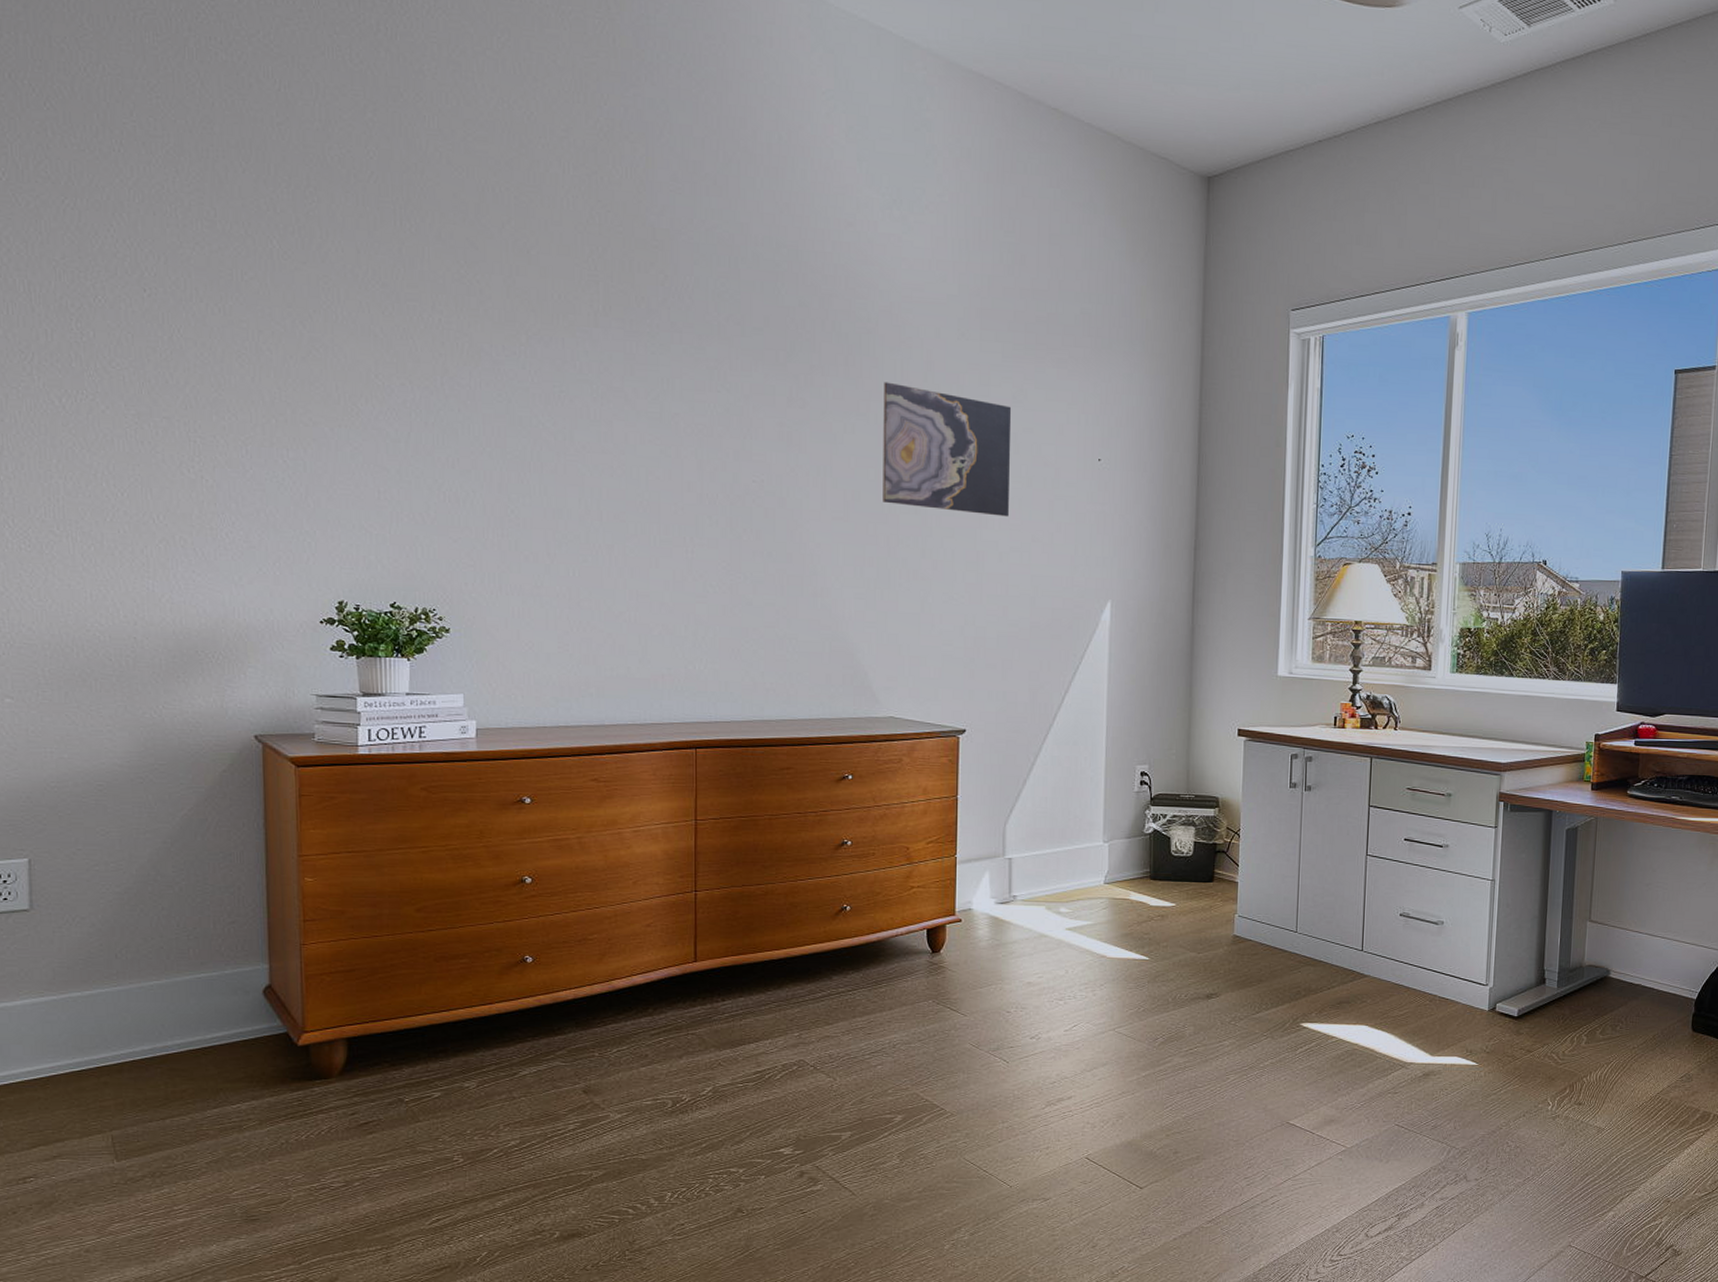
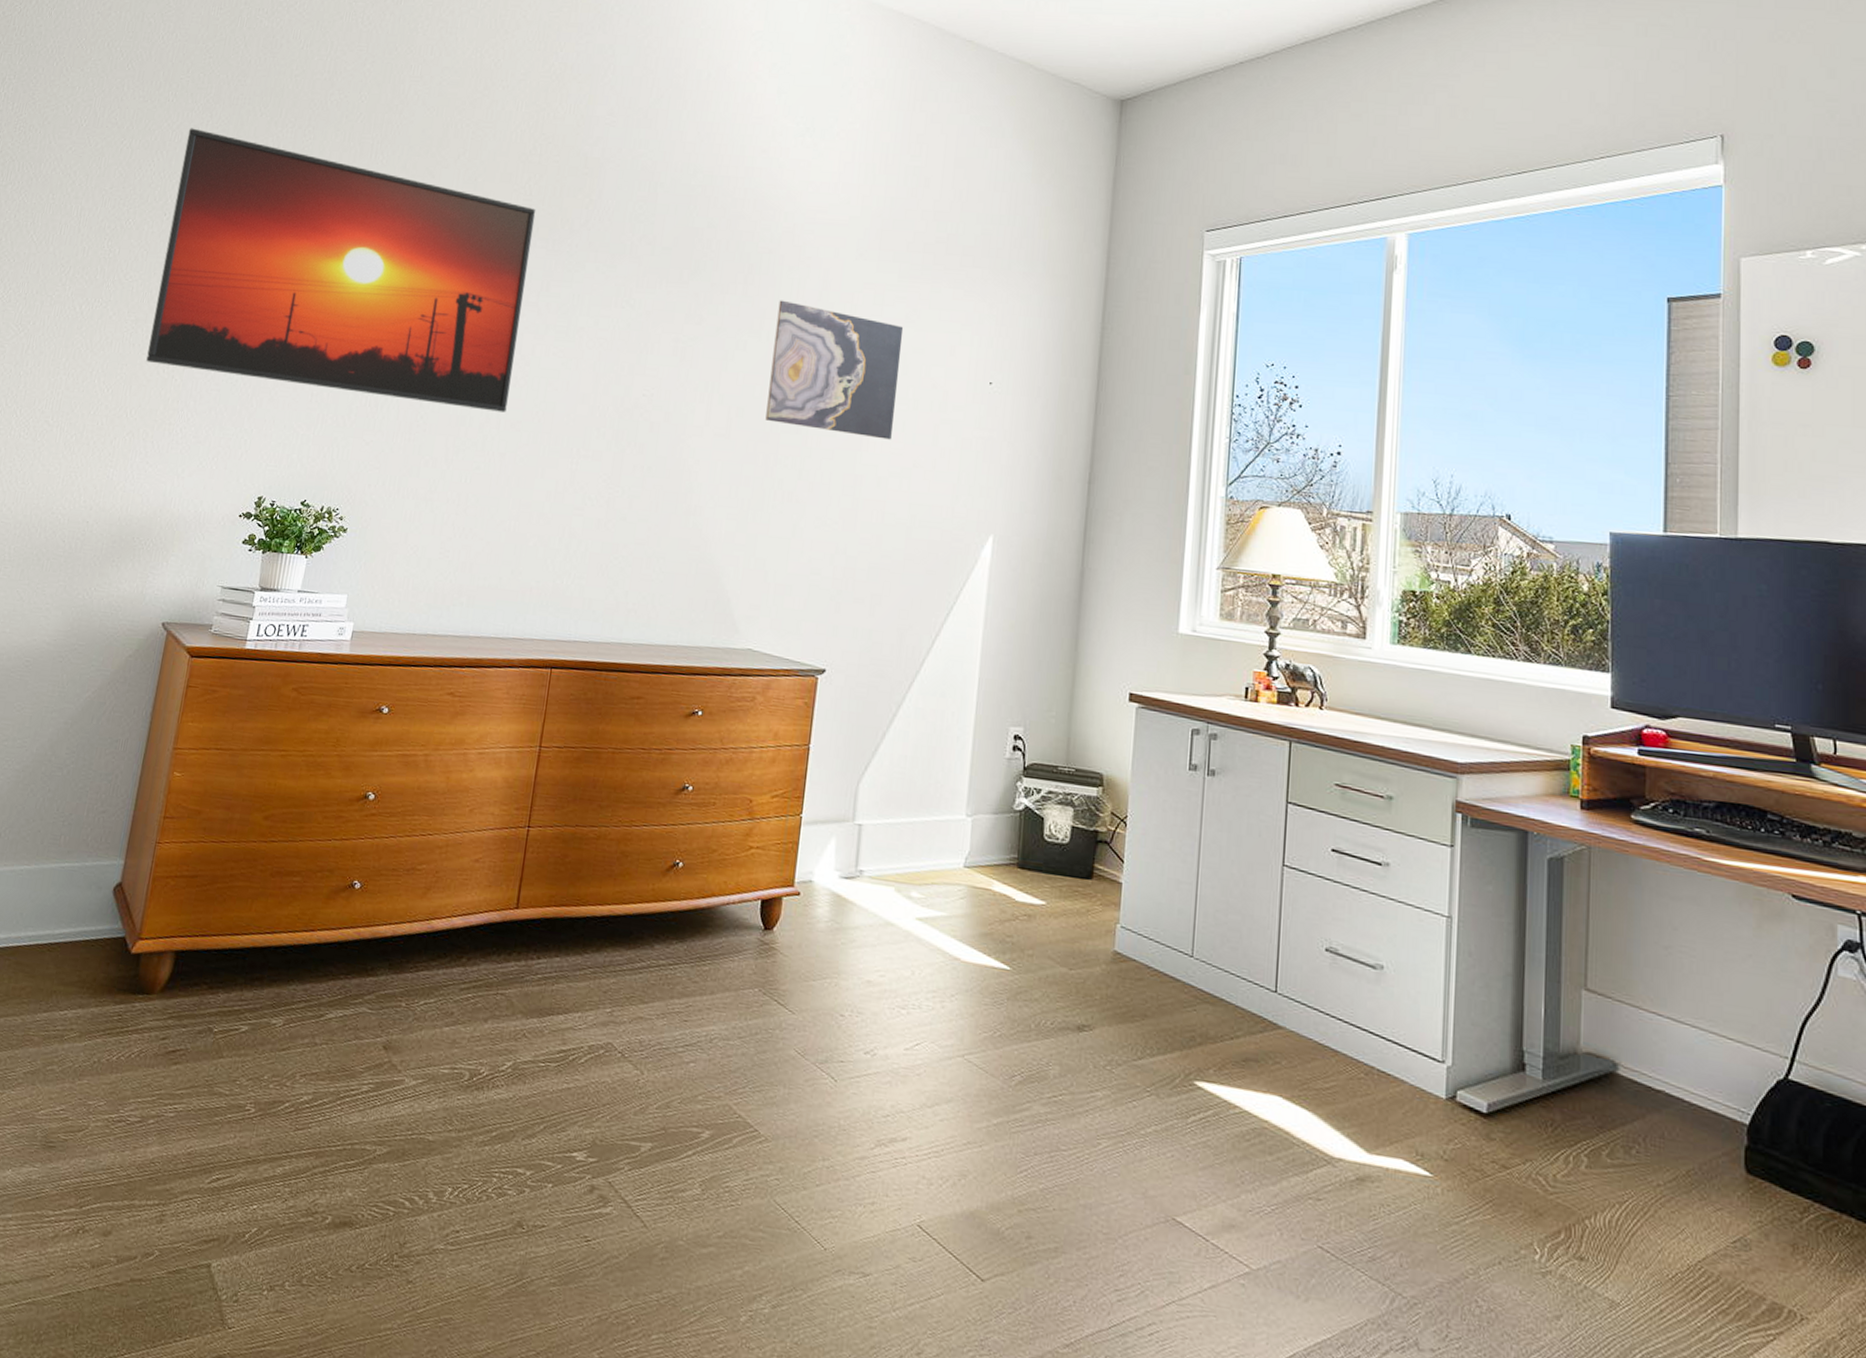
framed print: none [150,185,607,504] -> present [146,128,536,413]

